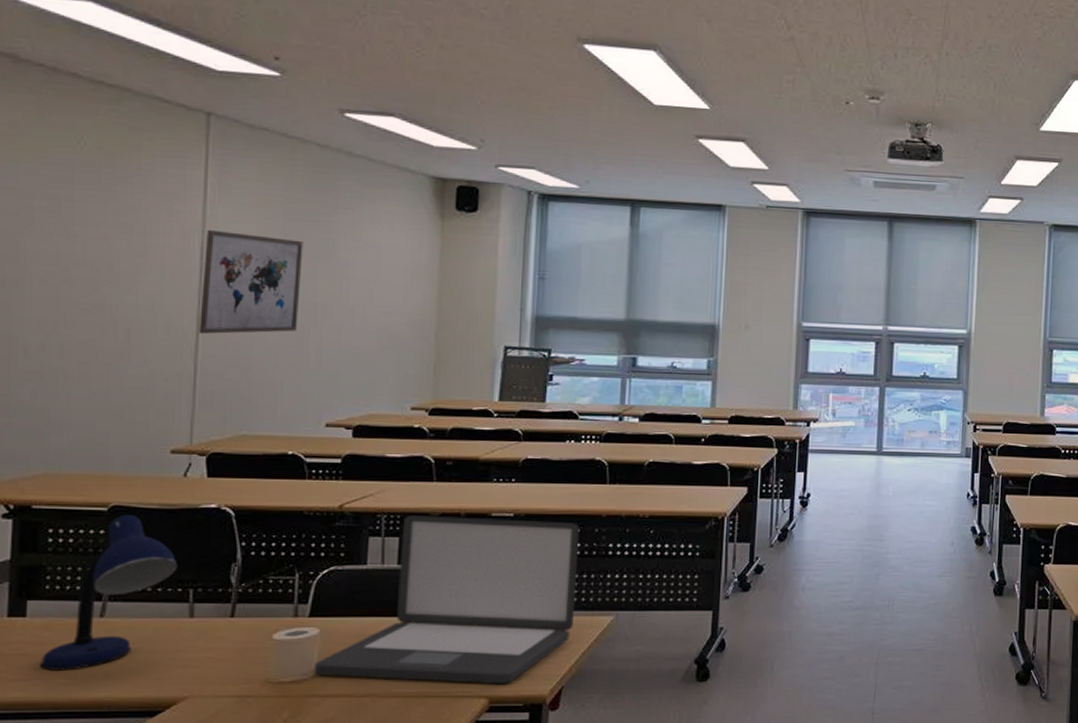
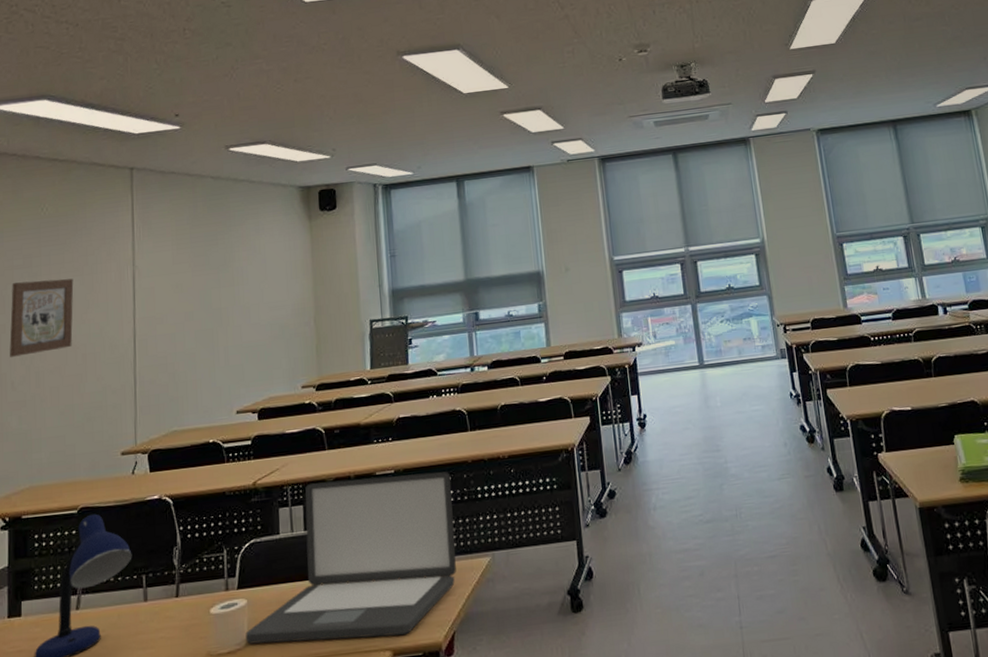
wall art: none [23,228,118,319] -> present [9,278,74,357]
wall art: present [199,229,303,335] -> none [135,258,209,350]

